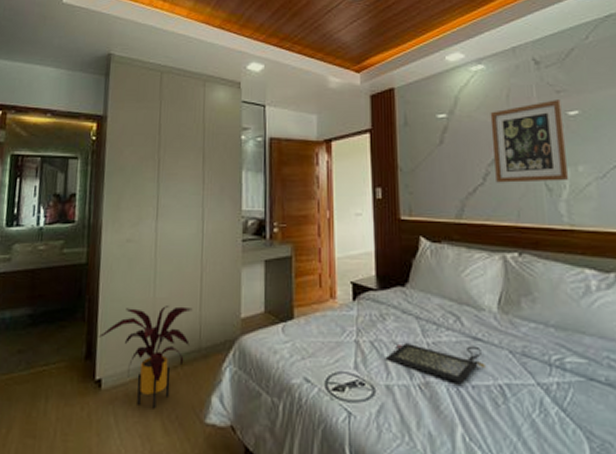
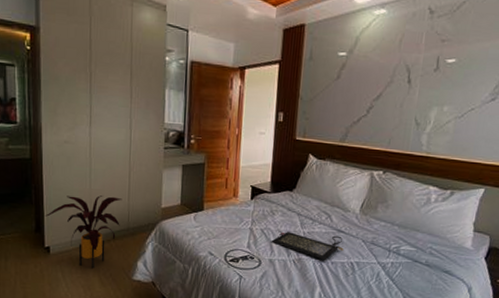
wall art: present [490,100,569,183] -> none [377,47,443,118]

